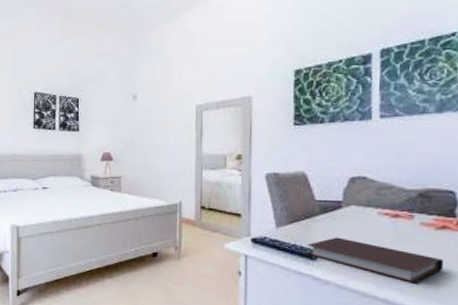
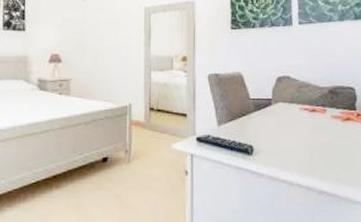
notebook: present [307,237,444,284] -> none [244,132,349,170]

